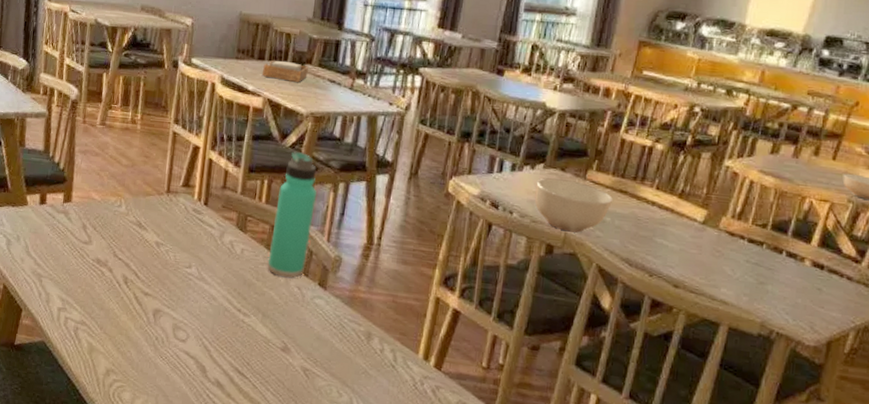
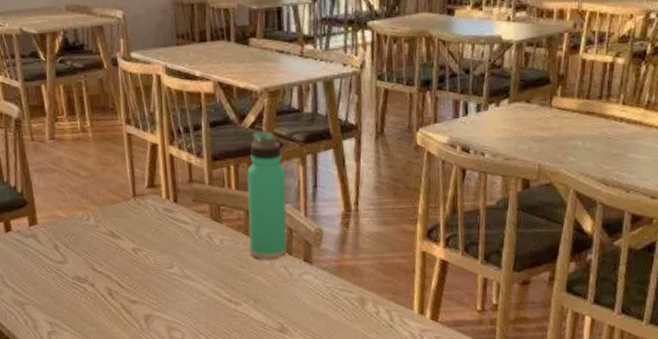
napkin holder: present [262,61,309,83] -> none [207,39,254,60]
bowl: present [534,177,612,233] -> none [503,110,581,163]

